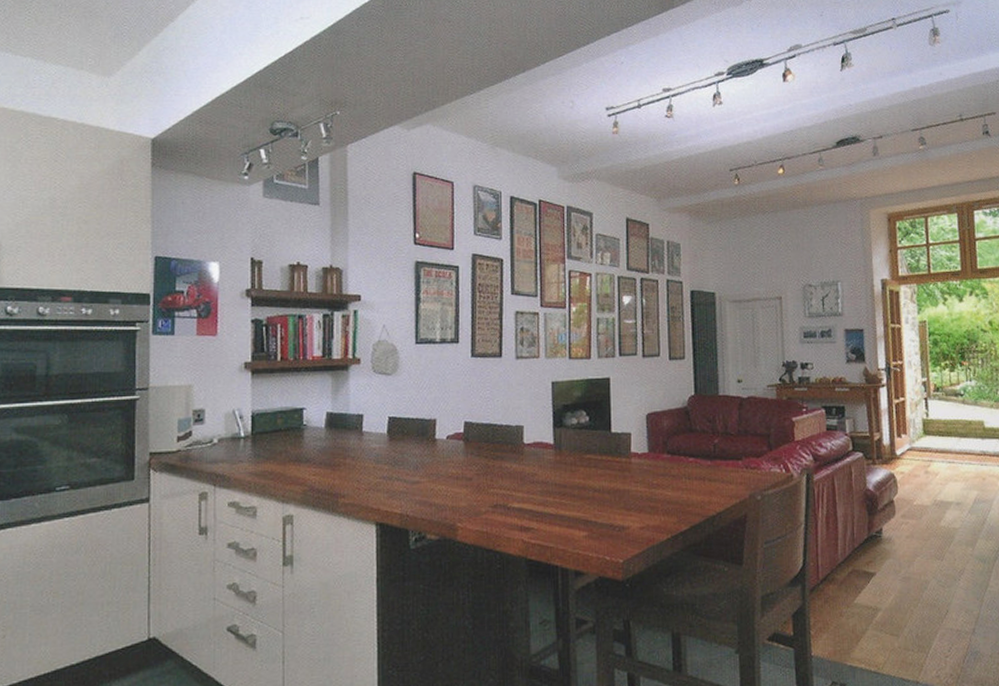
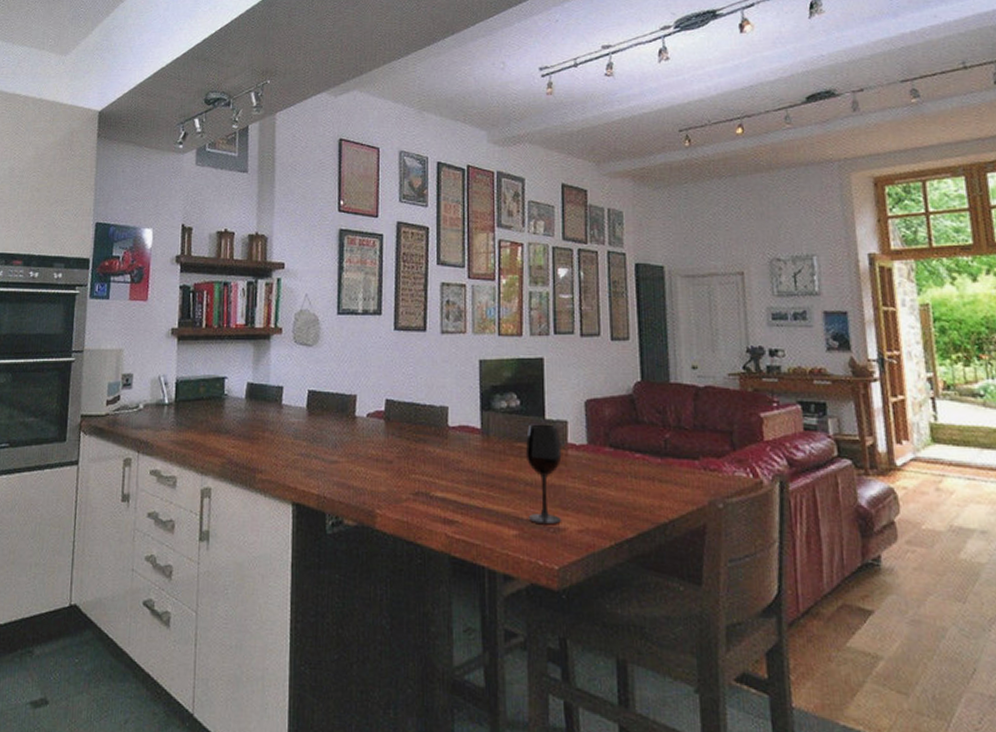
wine glass: none [594,437,626,525] -> present [525,424,562,525]

